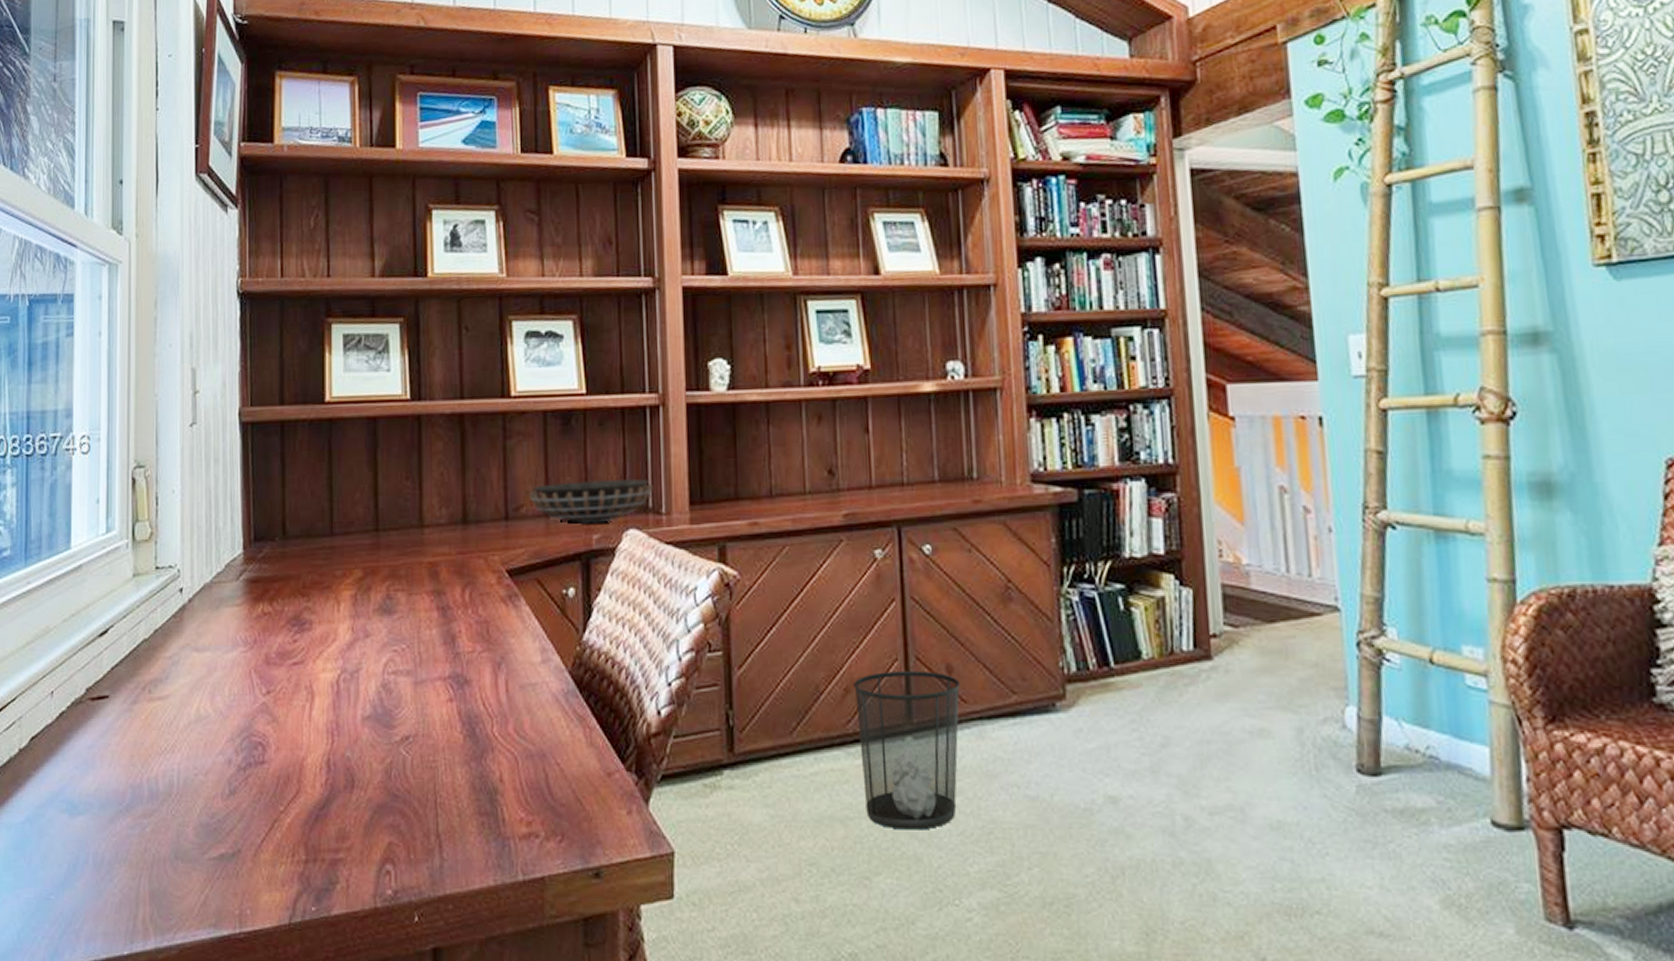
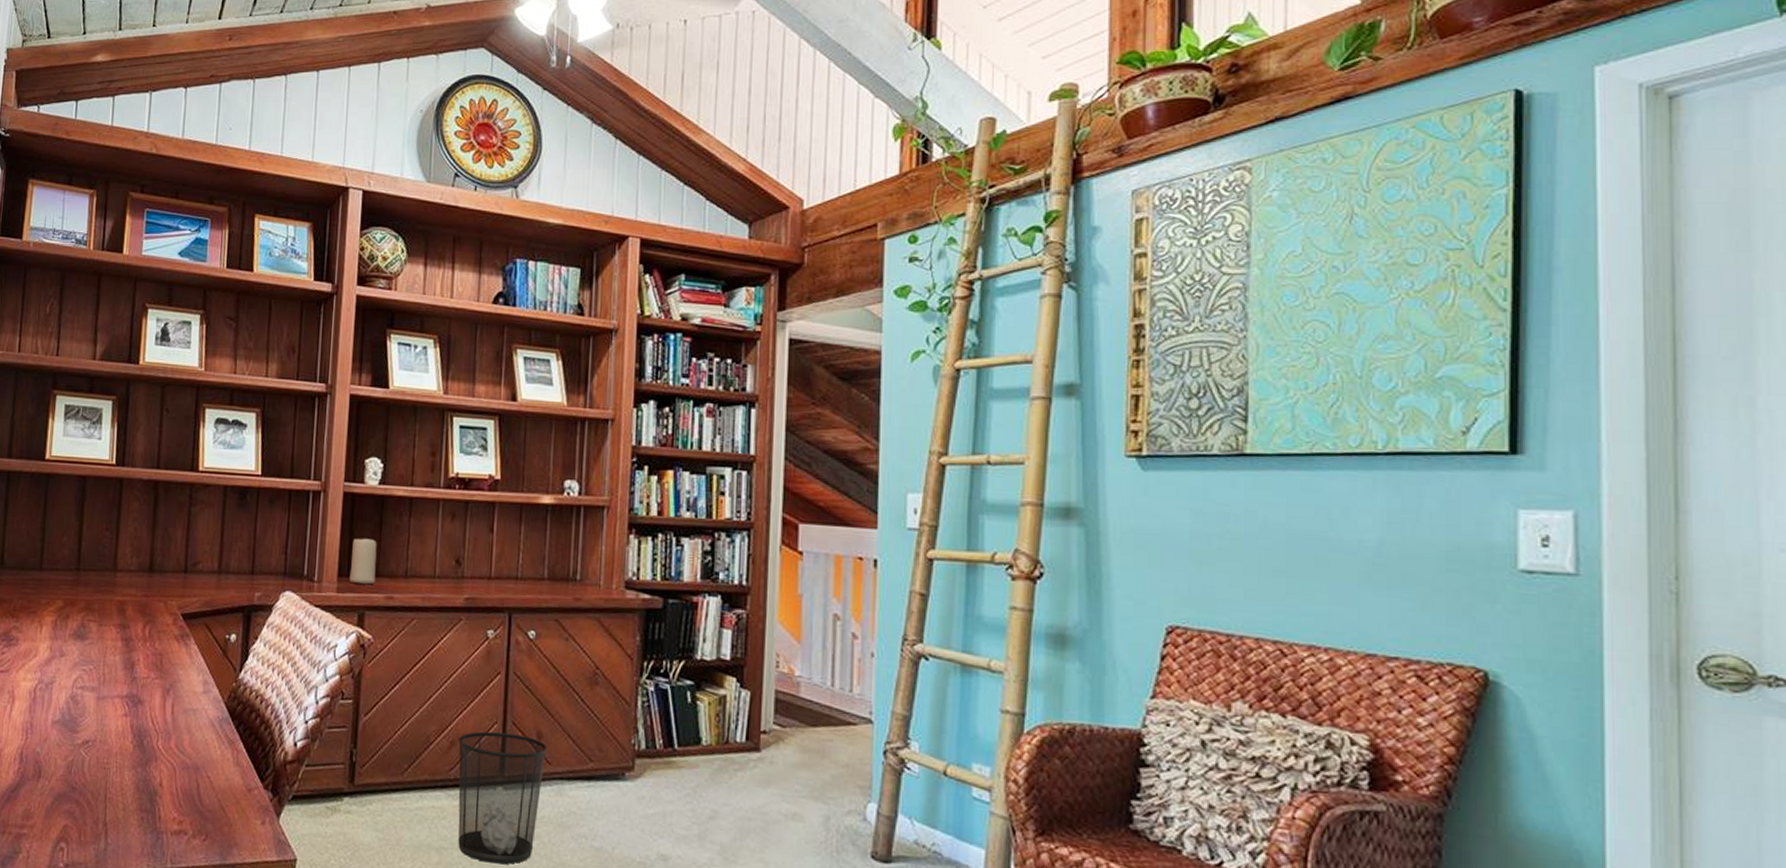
decorative bowl: present [529,478,653,524] -> none [206,547,309,583]
candle: none [703,455,736,512] -> present [349,538,377,585]

